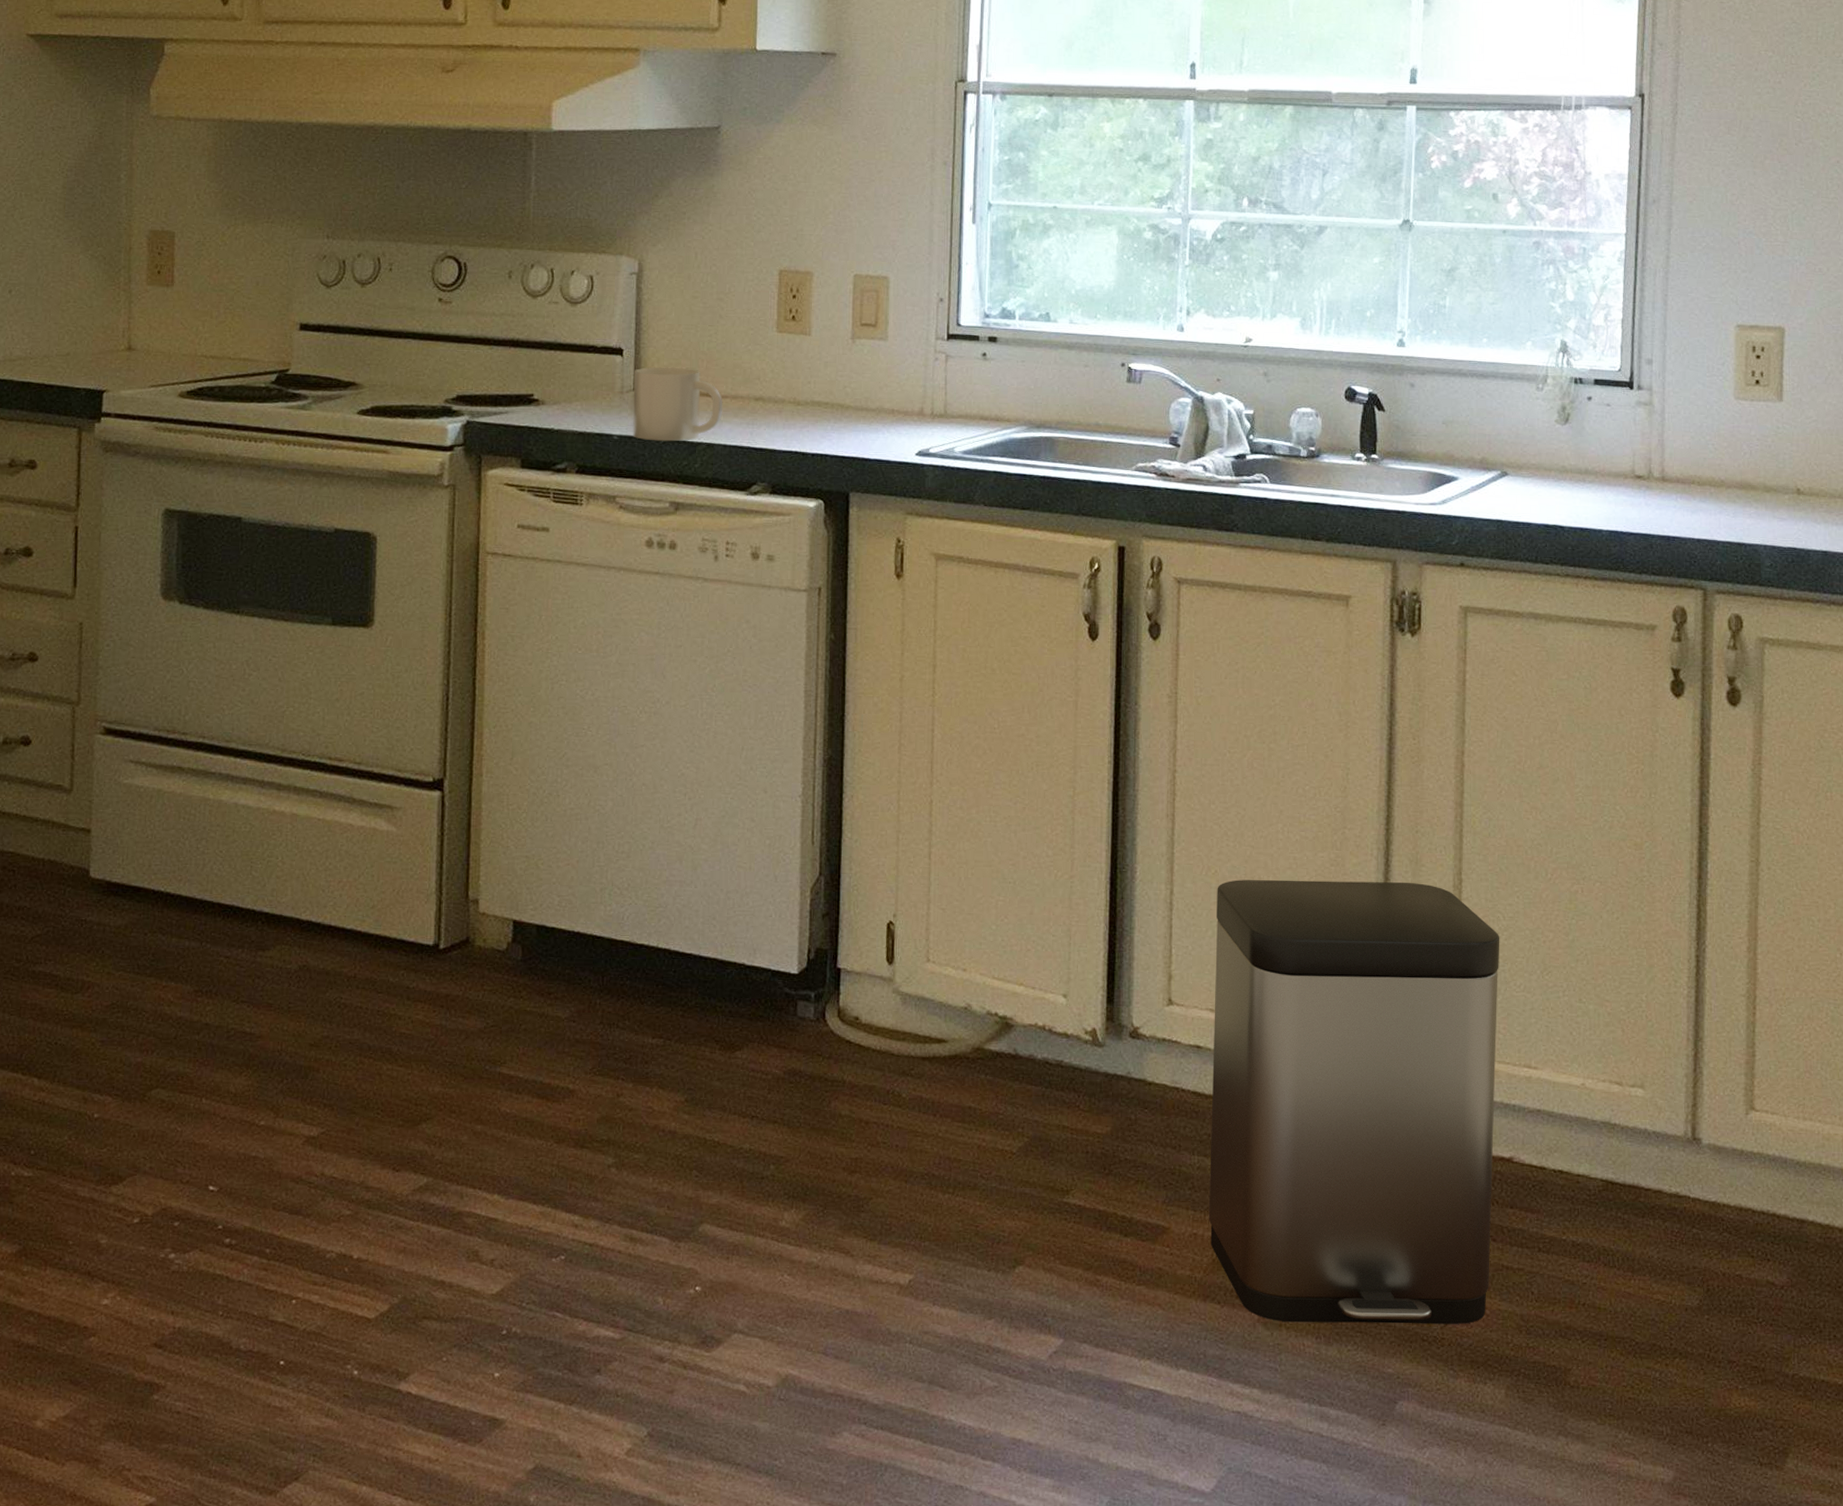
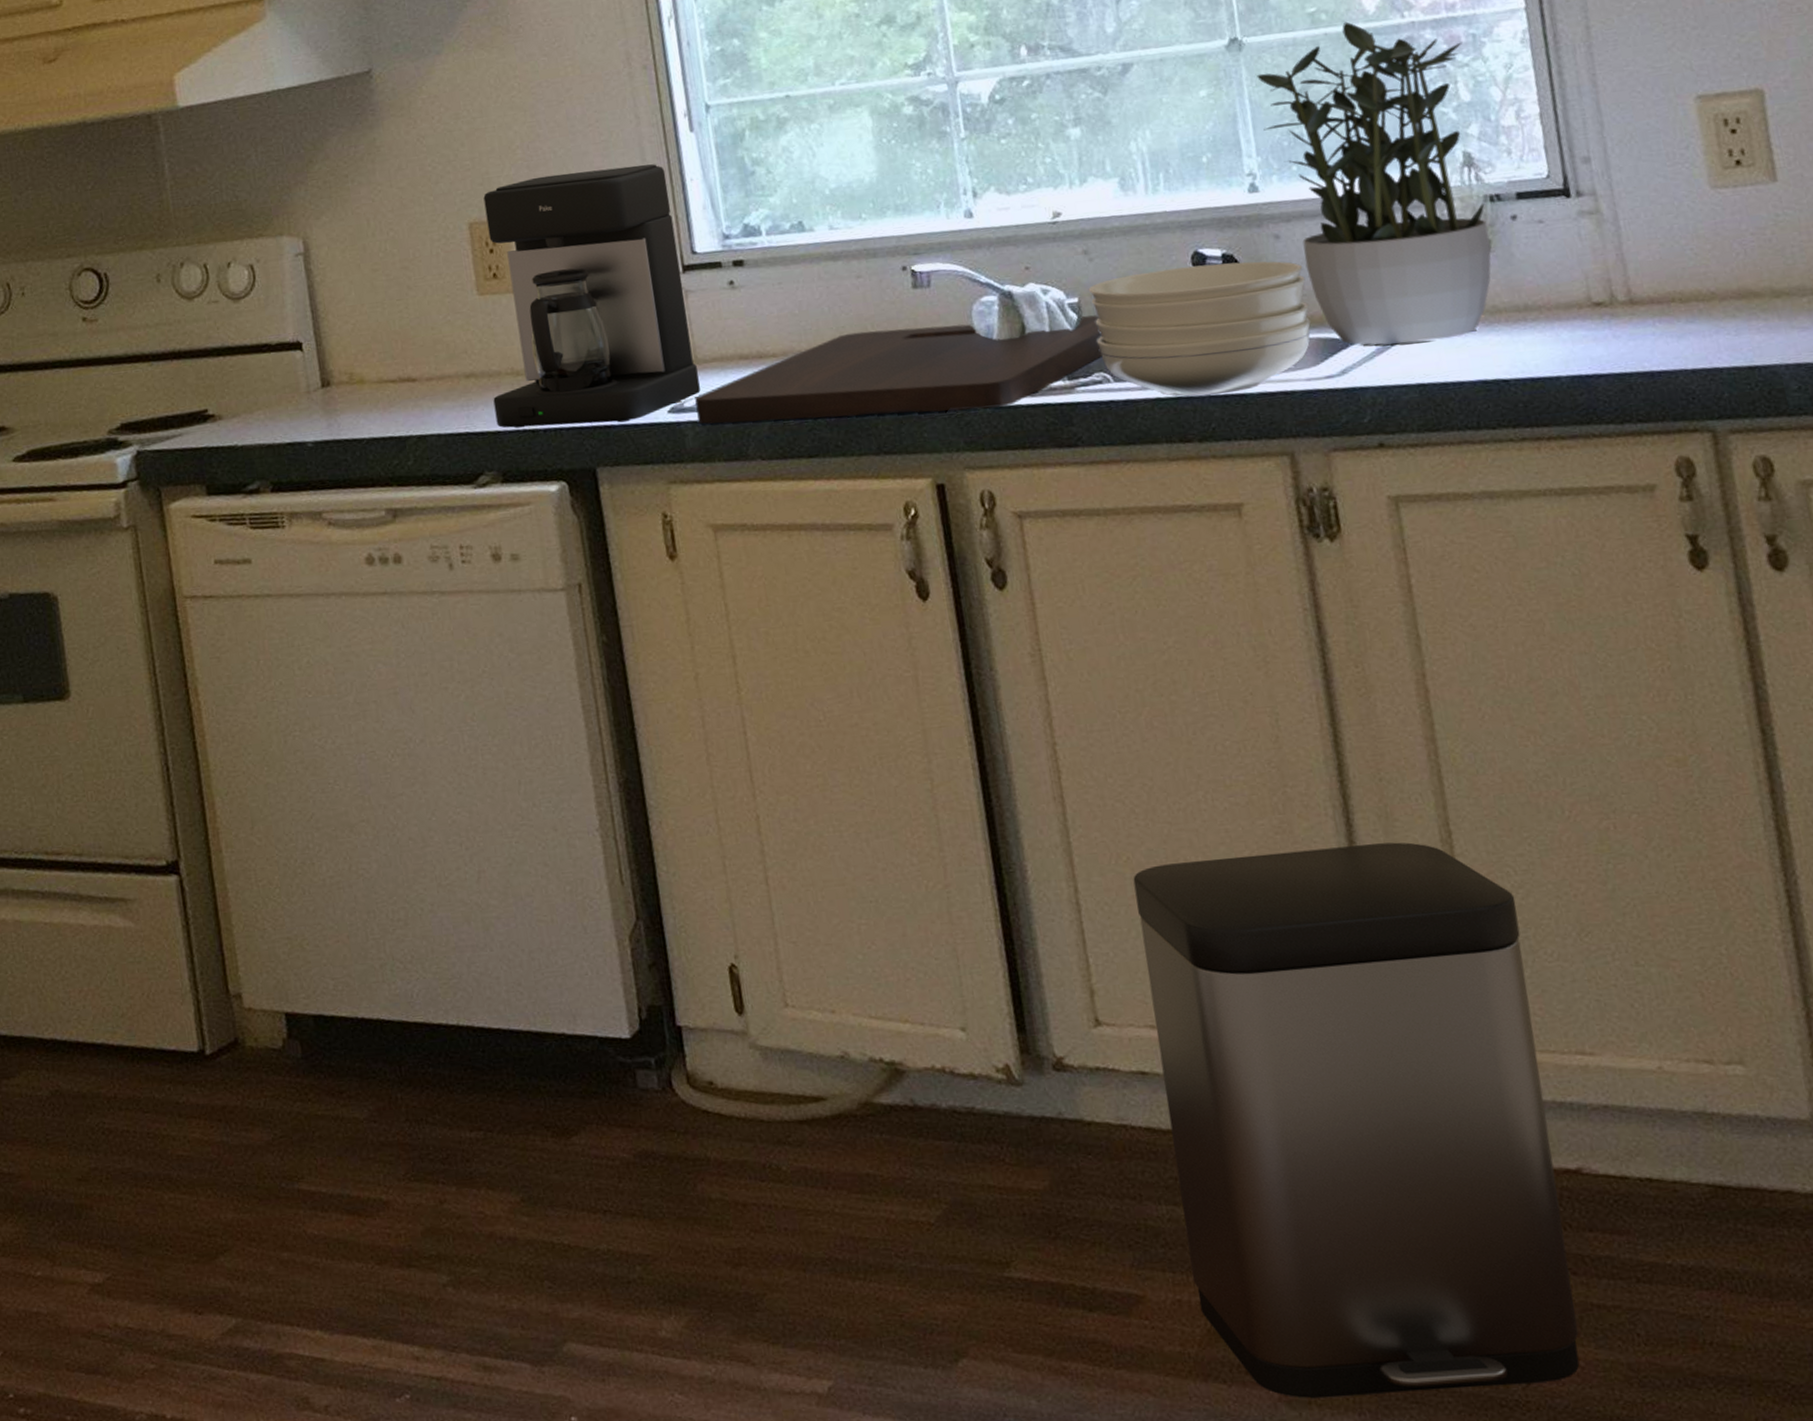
mug: present [633,367,723,442] -> none [318,352,430,443]
coffee maker: none [774,240,947,458] -> present [483,164,701,429]
cutting board: none [939,411,1268,491] -> present [695,315,1103,424]
bowl: none [1262,398,1428,506] -> present [1088,261,1311,397]
potted plant: none [1417,221,1575,487] -> present [1257,22,1492,345]

